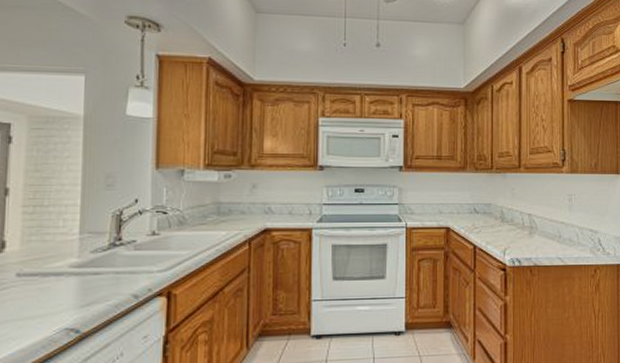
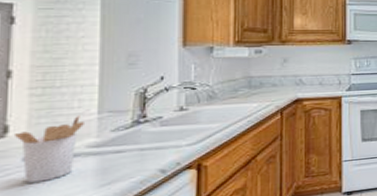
utensil holder: none [9,235,69,298] -> present [13,116,86,183]

